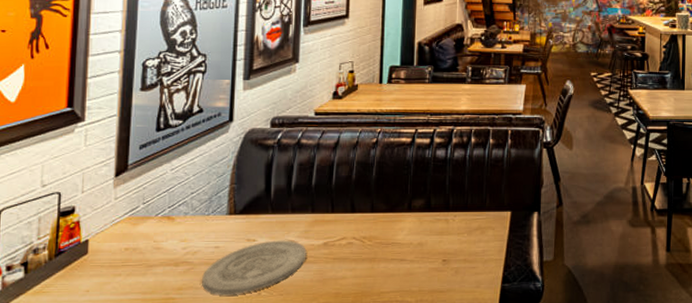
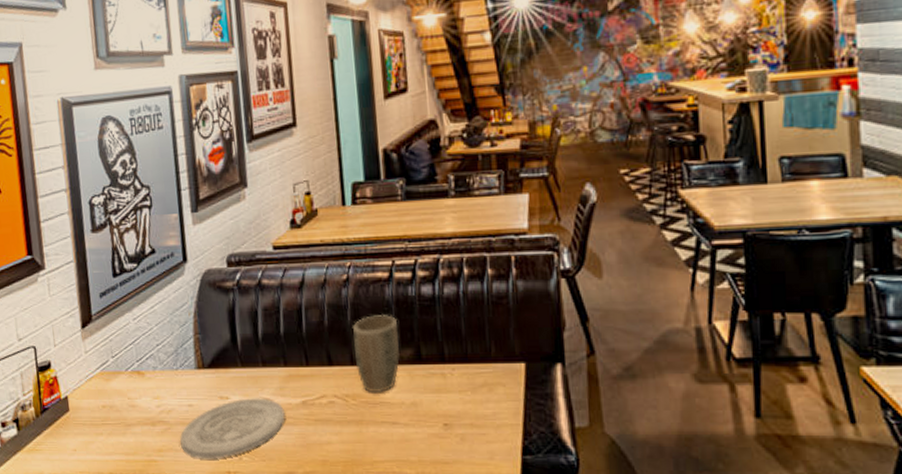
plant pot: none [375,172,415,236] -> present [353,315,400,393]

